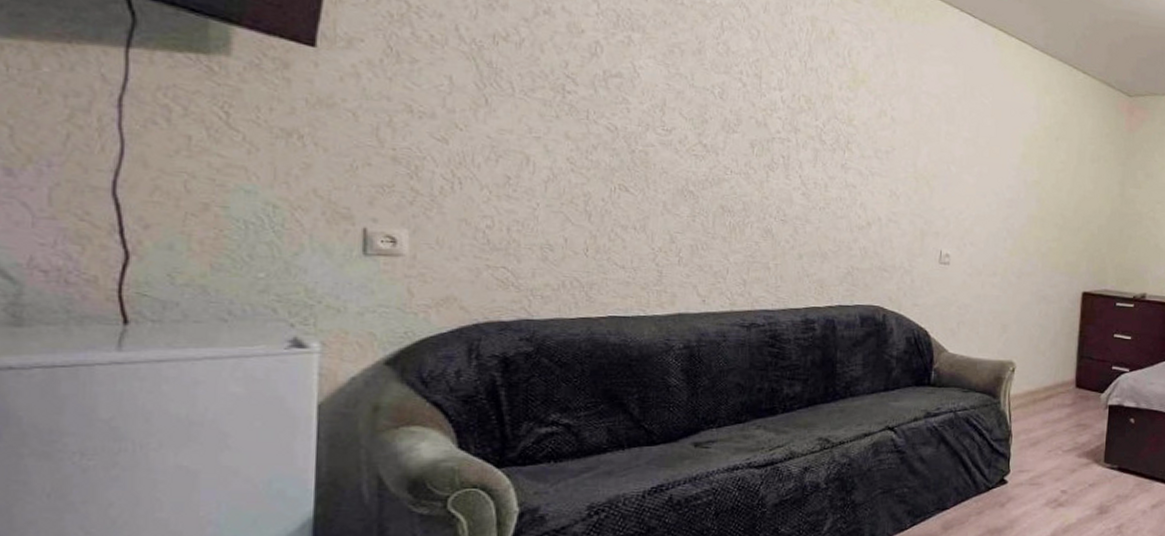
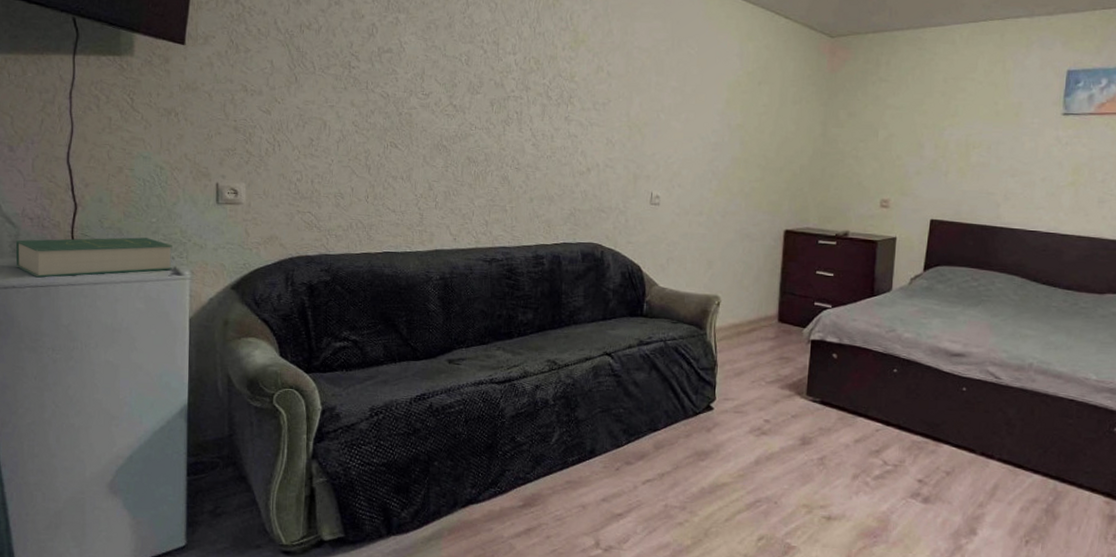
book: none [14,298,292,354] -> present [15,237,173,278]

